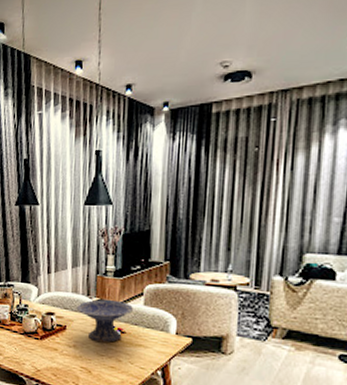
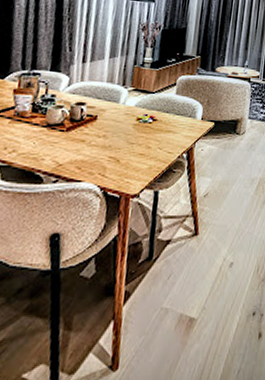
decorative bowl: present [76,299,134,343] -> none [110,89,167,130]

